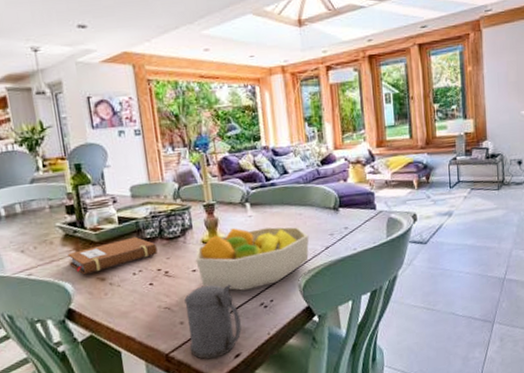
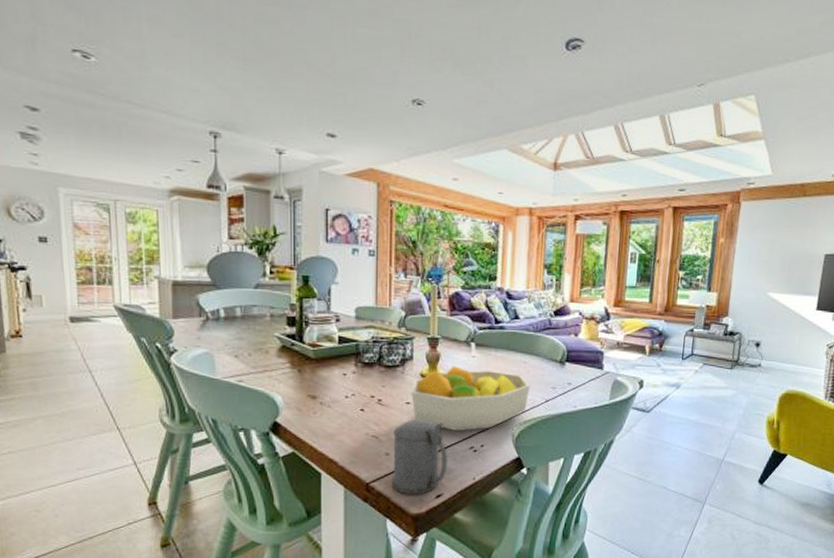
notebook: present [67,236,158,275] -> none [282,359,374,390]

